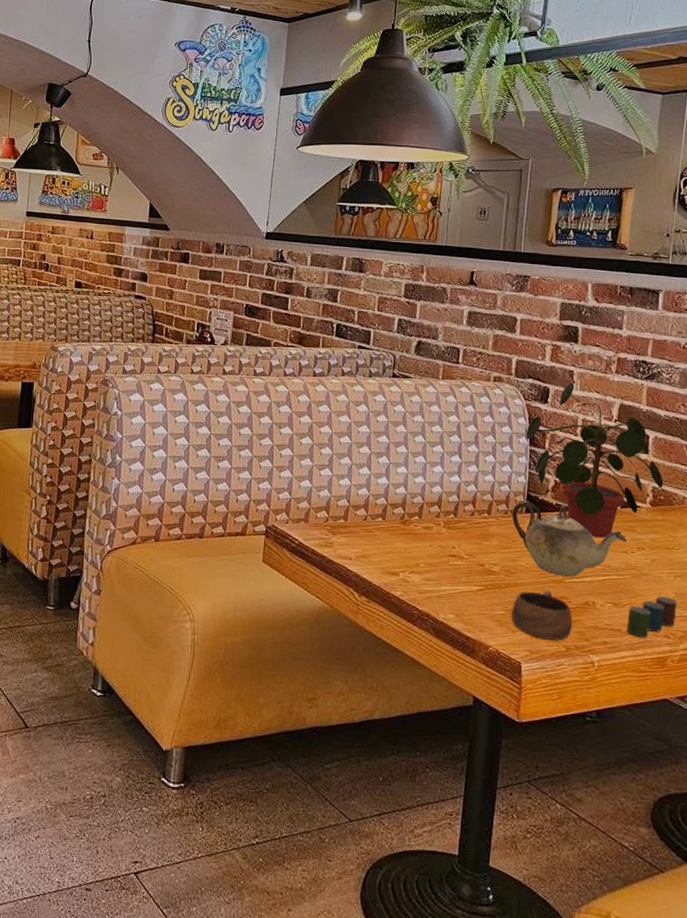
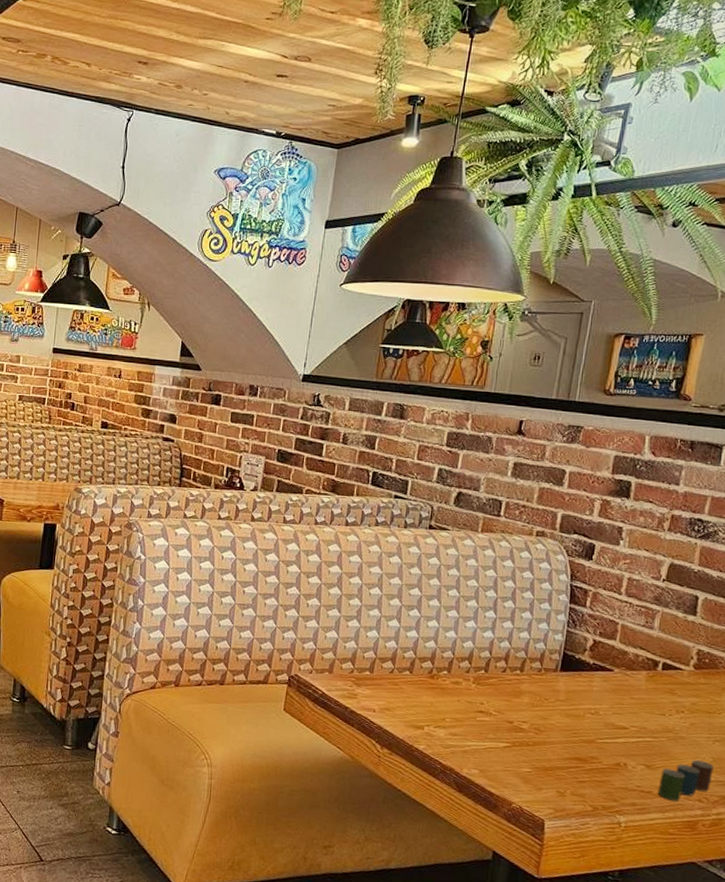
teapot: present [512,500,627,577] -> none [545,658,666,737]
cup: present [512,590,573,641] -> none [538,749,602,800]
potted plant: present [526,382,664,538] -> none [566,539,710,700]

